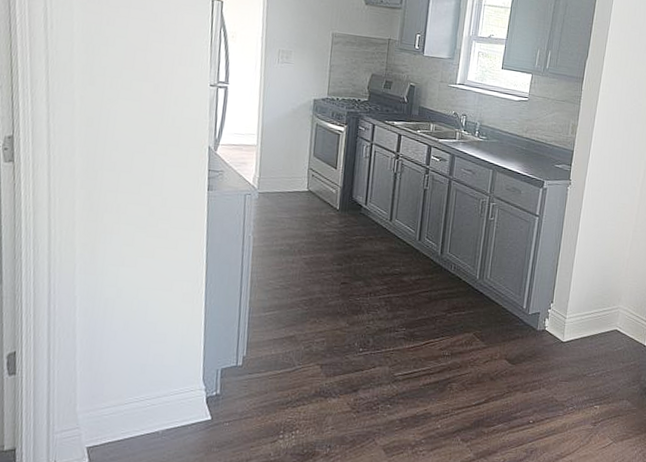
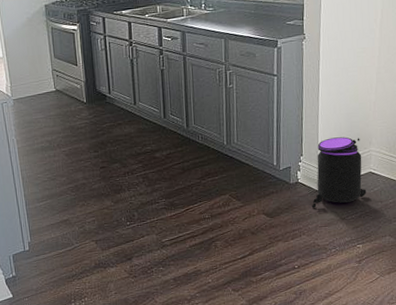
trash can: none [554,288,610,360] -> present [311,137,367,208]

